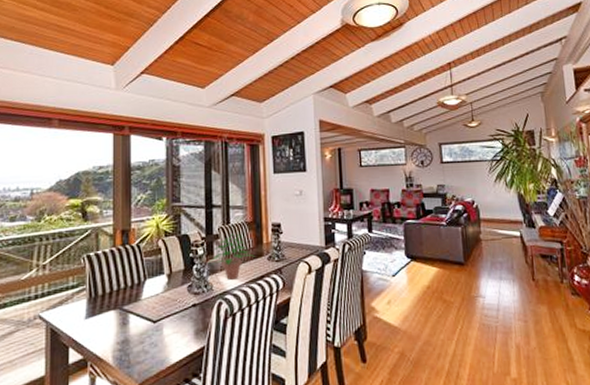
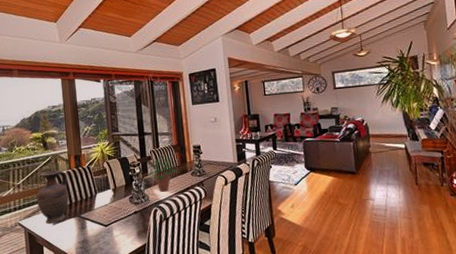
vase: none [66,247,110,317] -> present [36,170,69,224]

